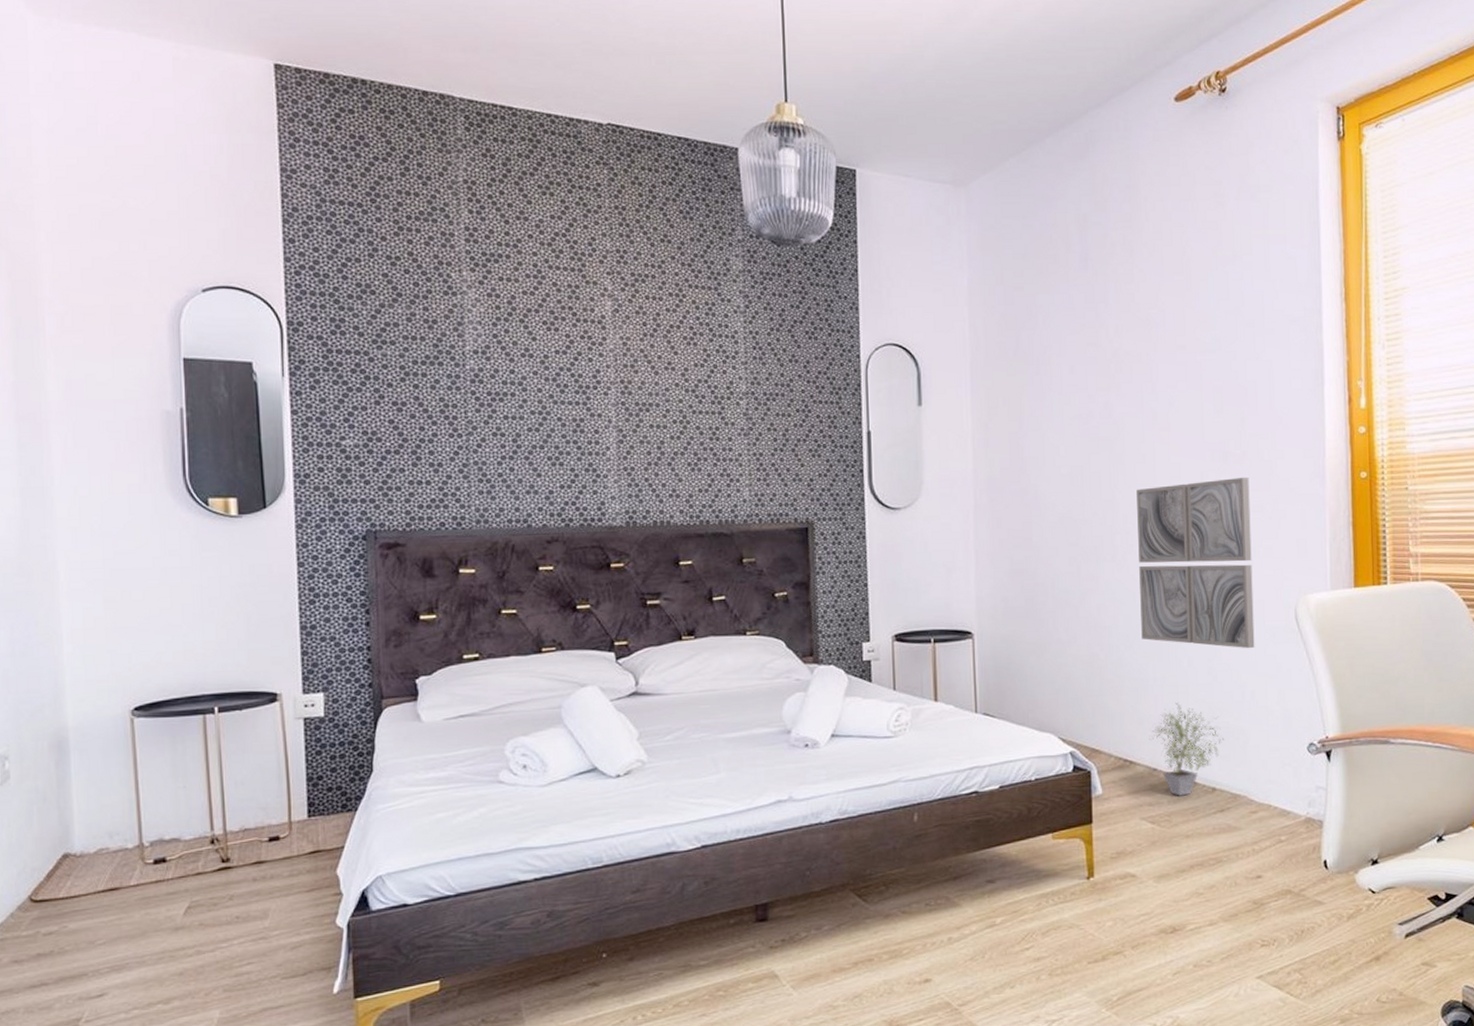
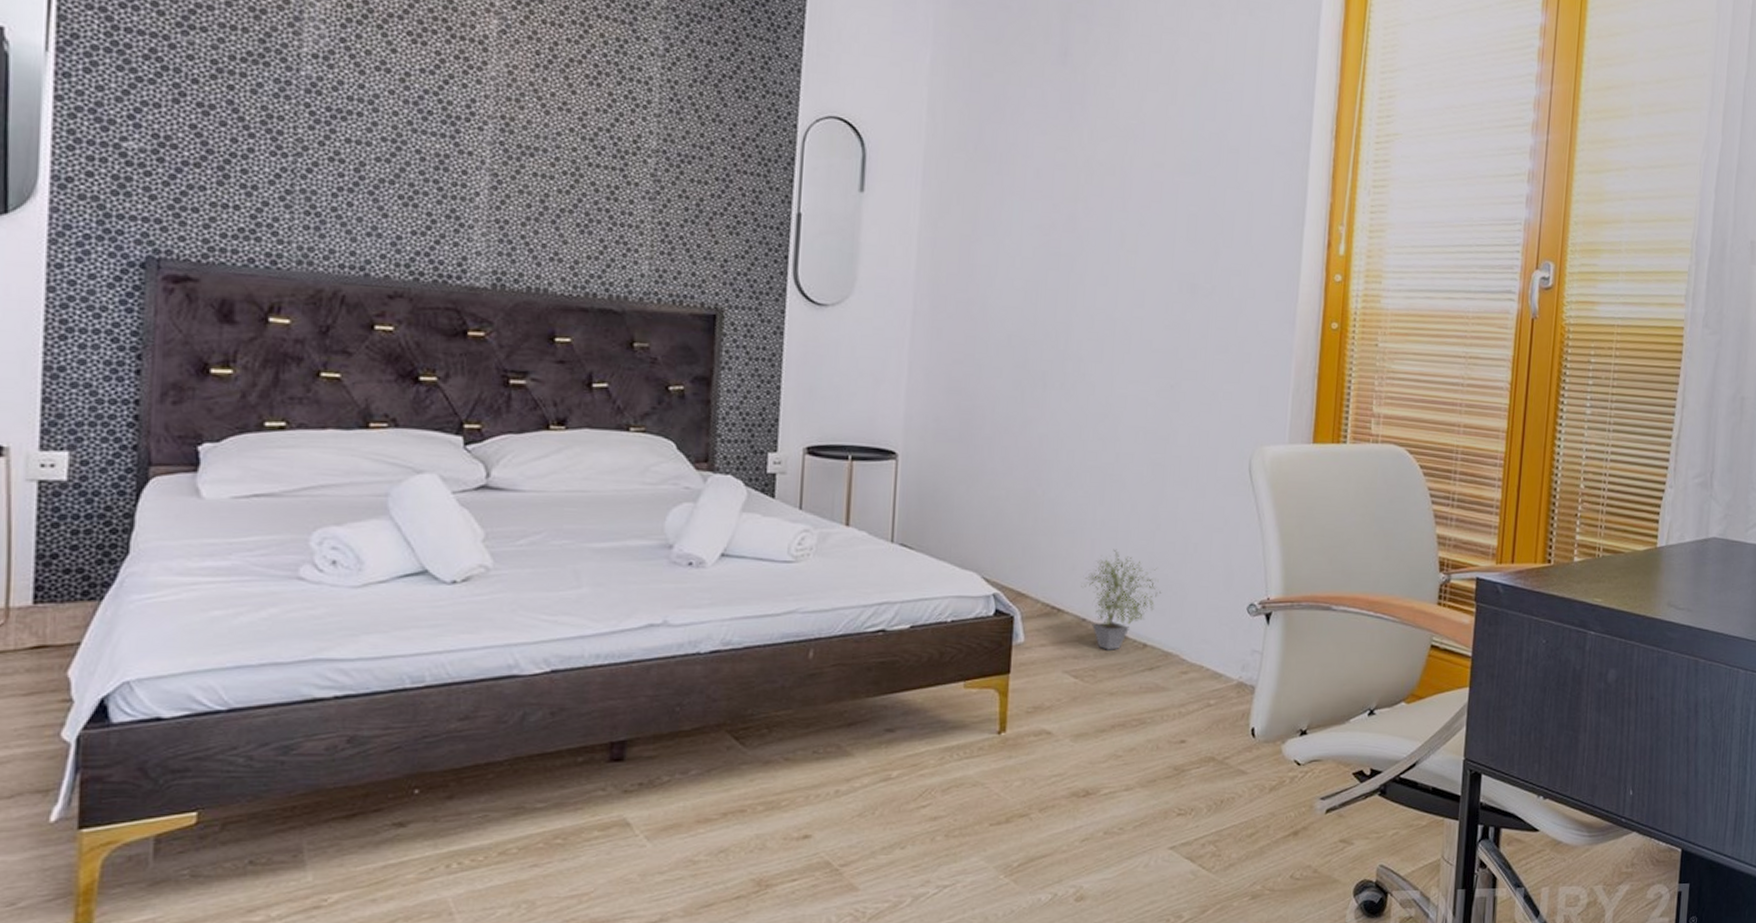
wall art: present [1136,477,1255,649] -> none [1084,313,1216,499]

